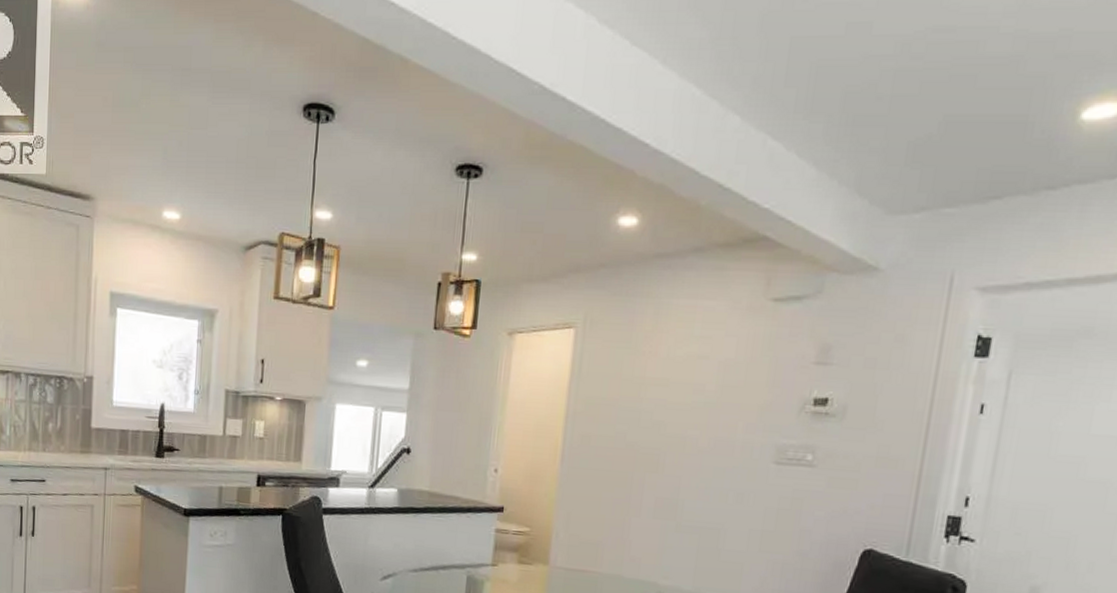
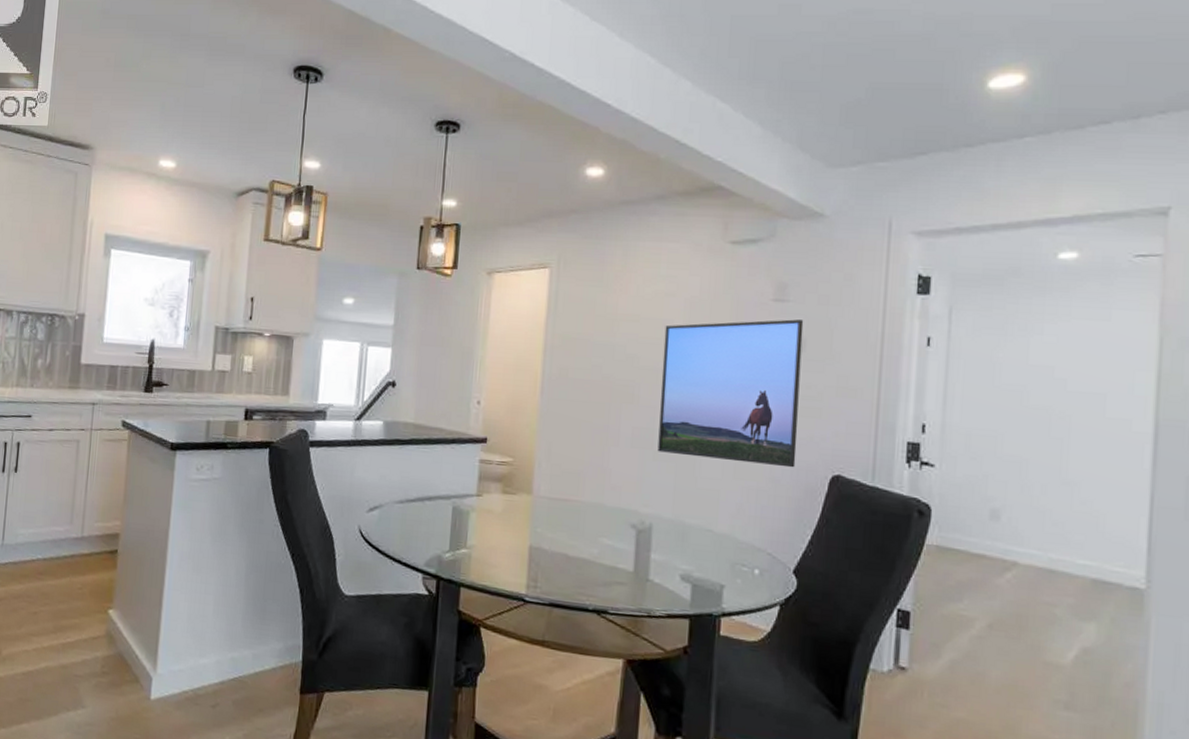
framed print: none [680,384,847,541] -> present [657,319,804,468]

